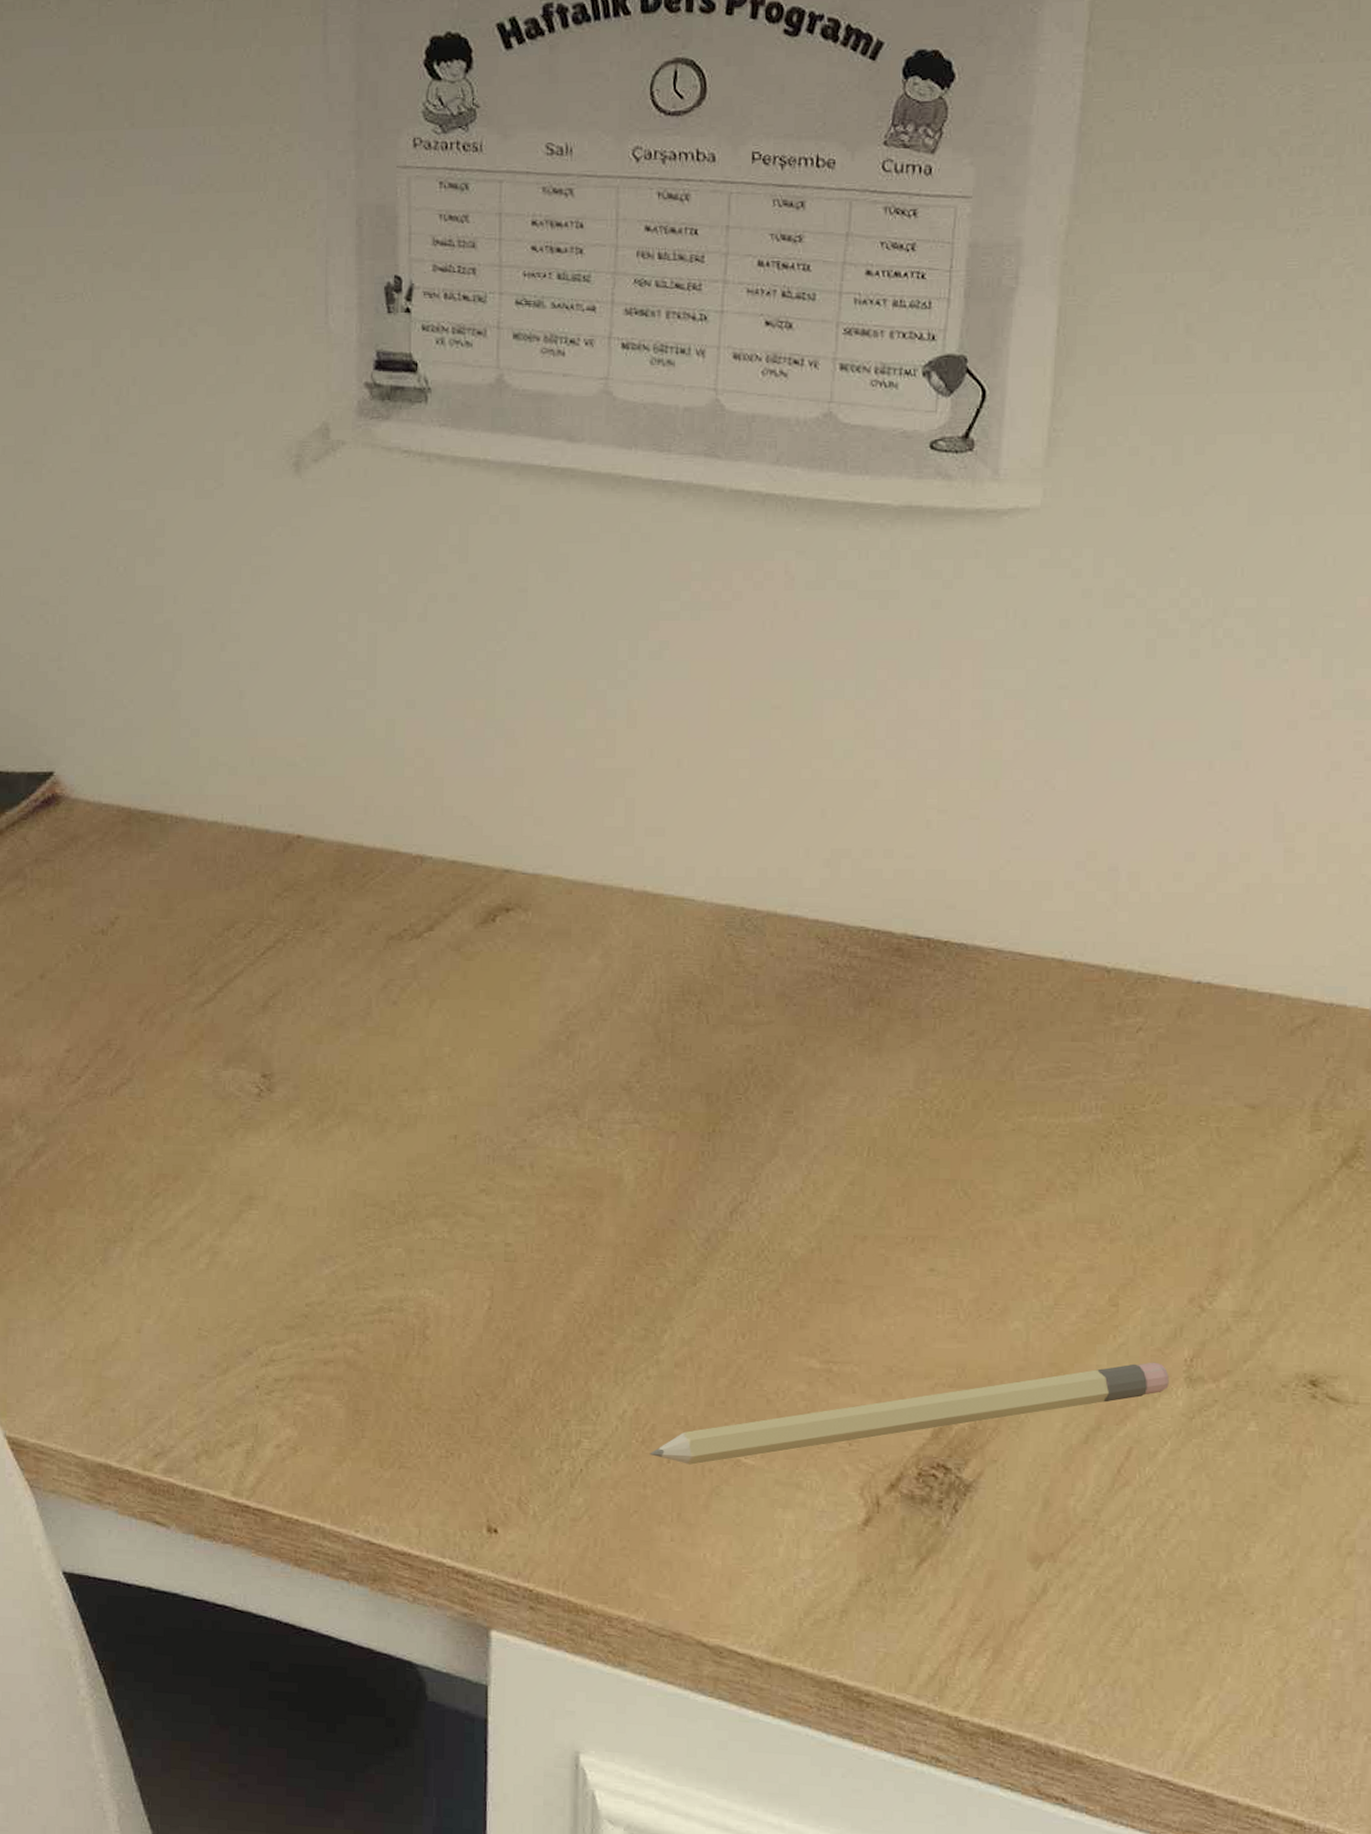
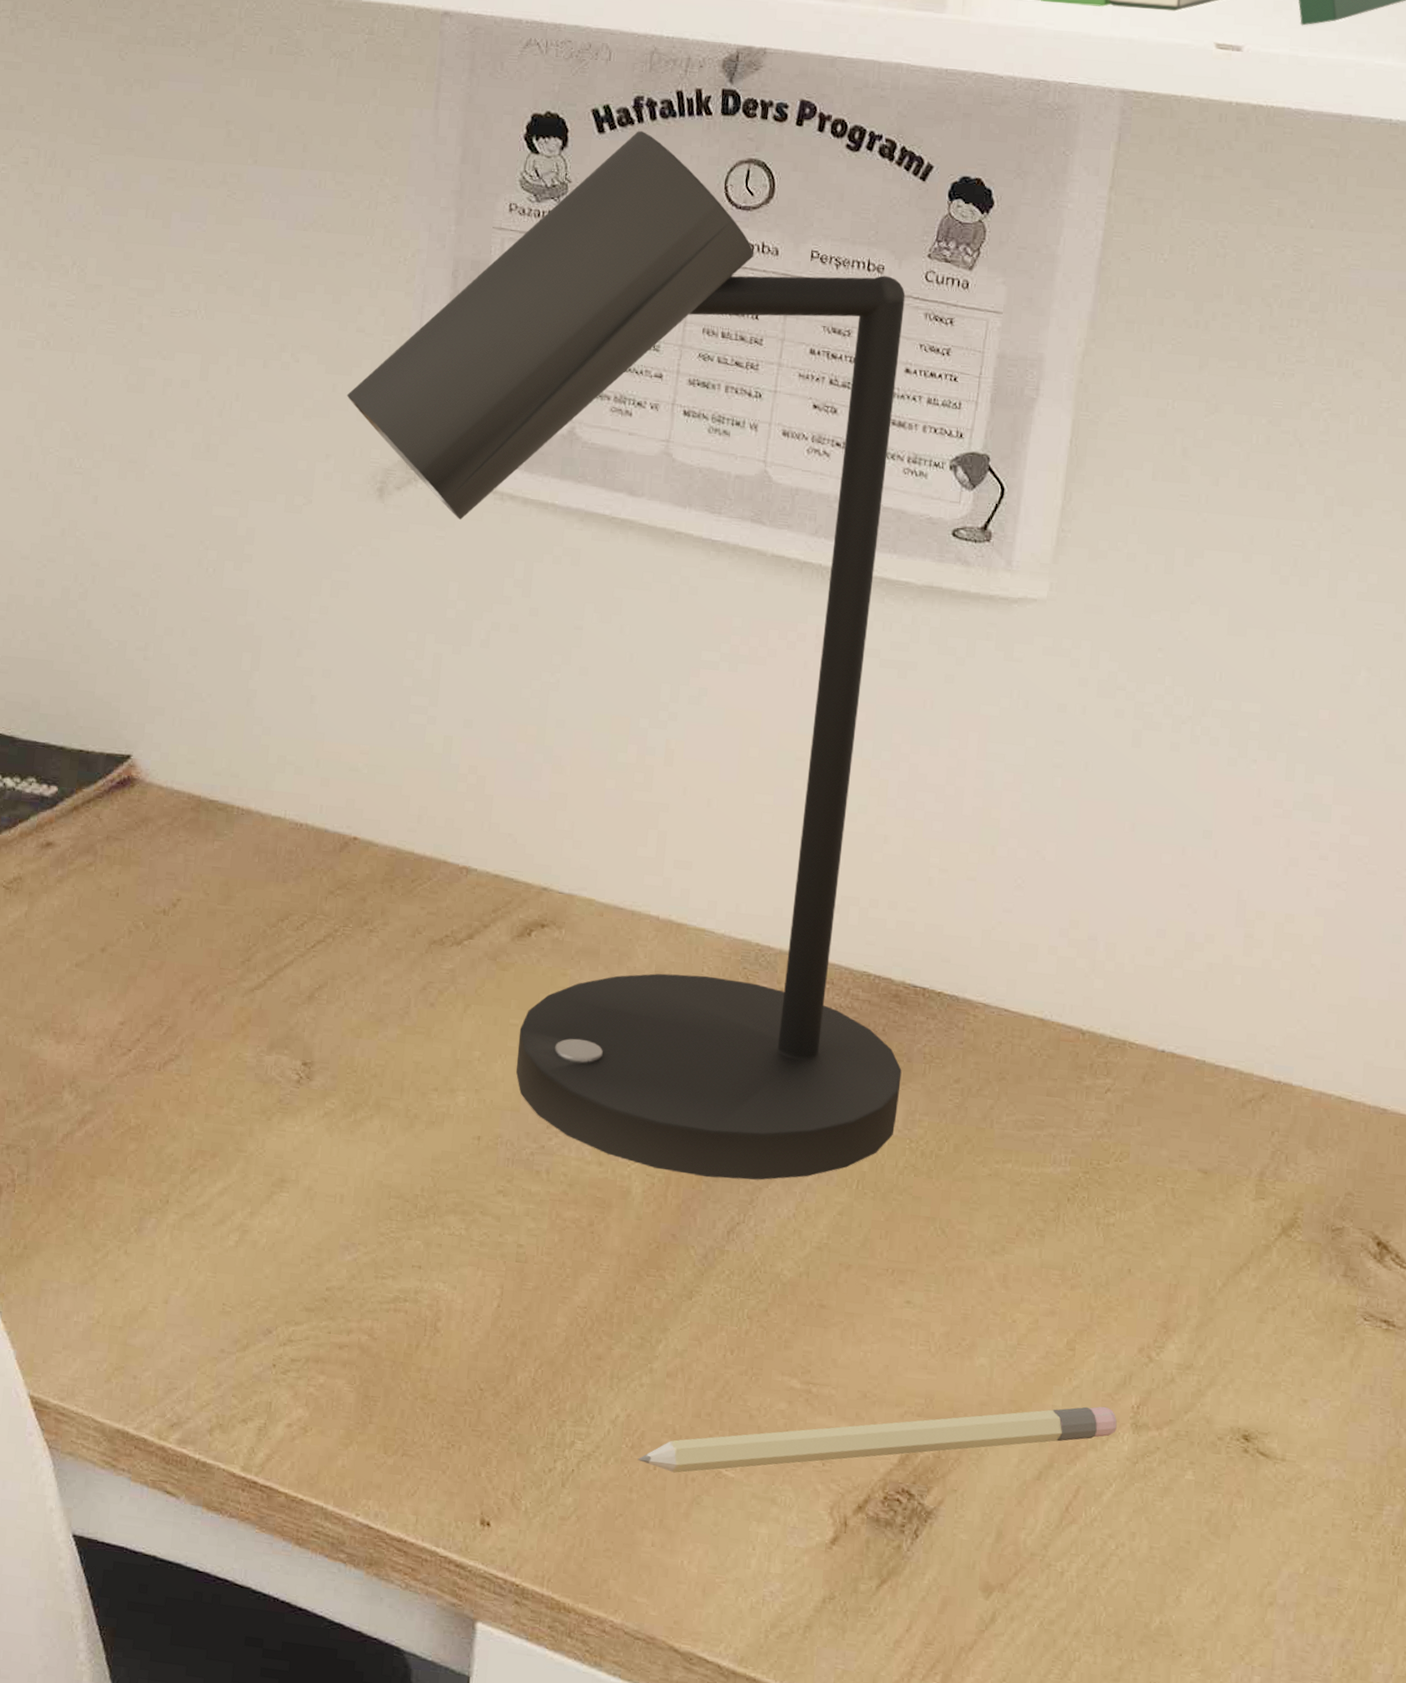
desk lamp: none [251,41,910,1158] -> present [346,130,906,1180]

